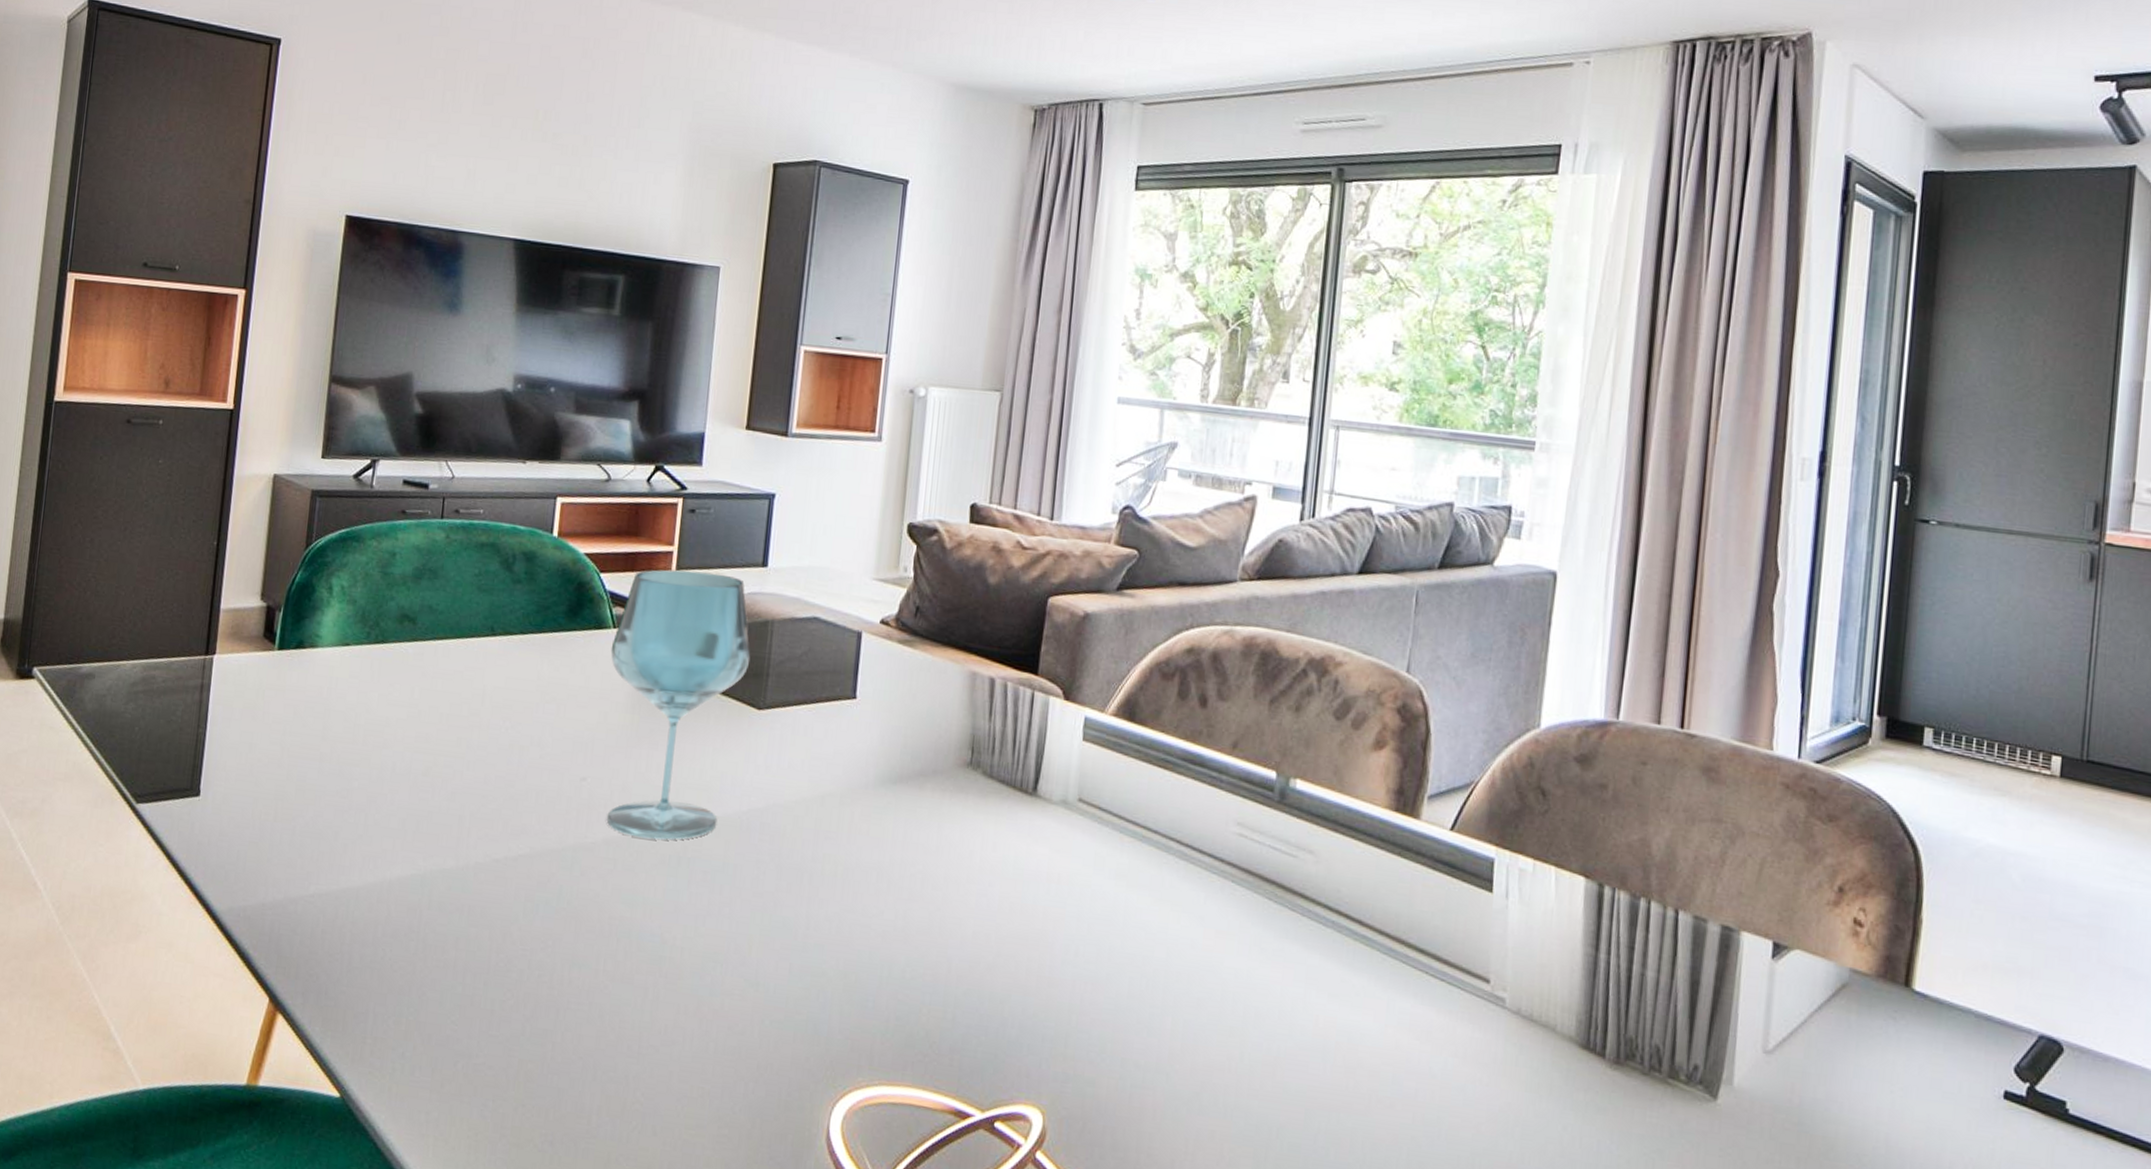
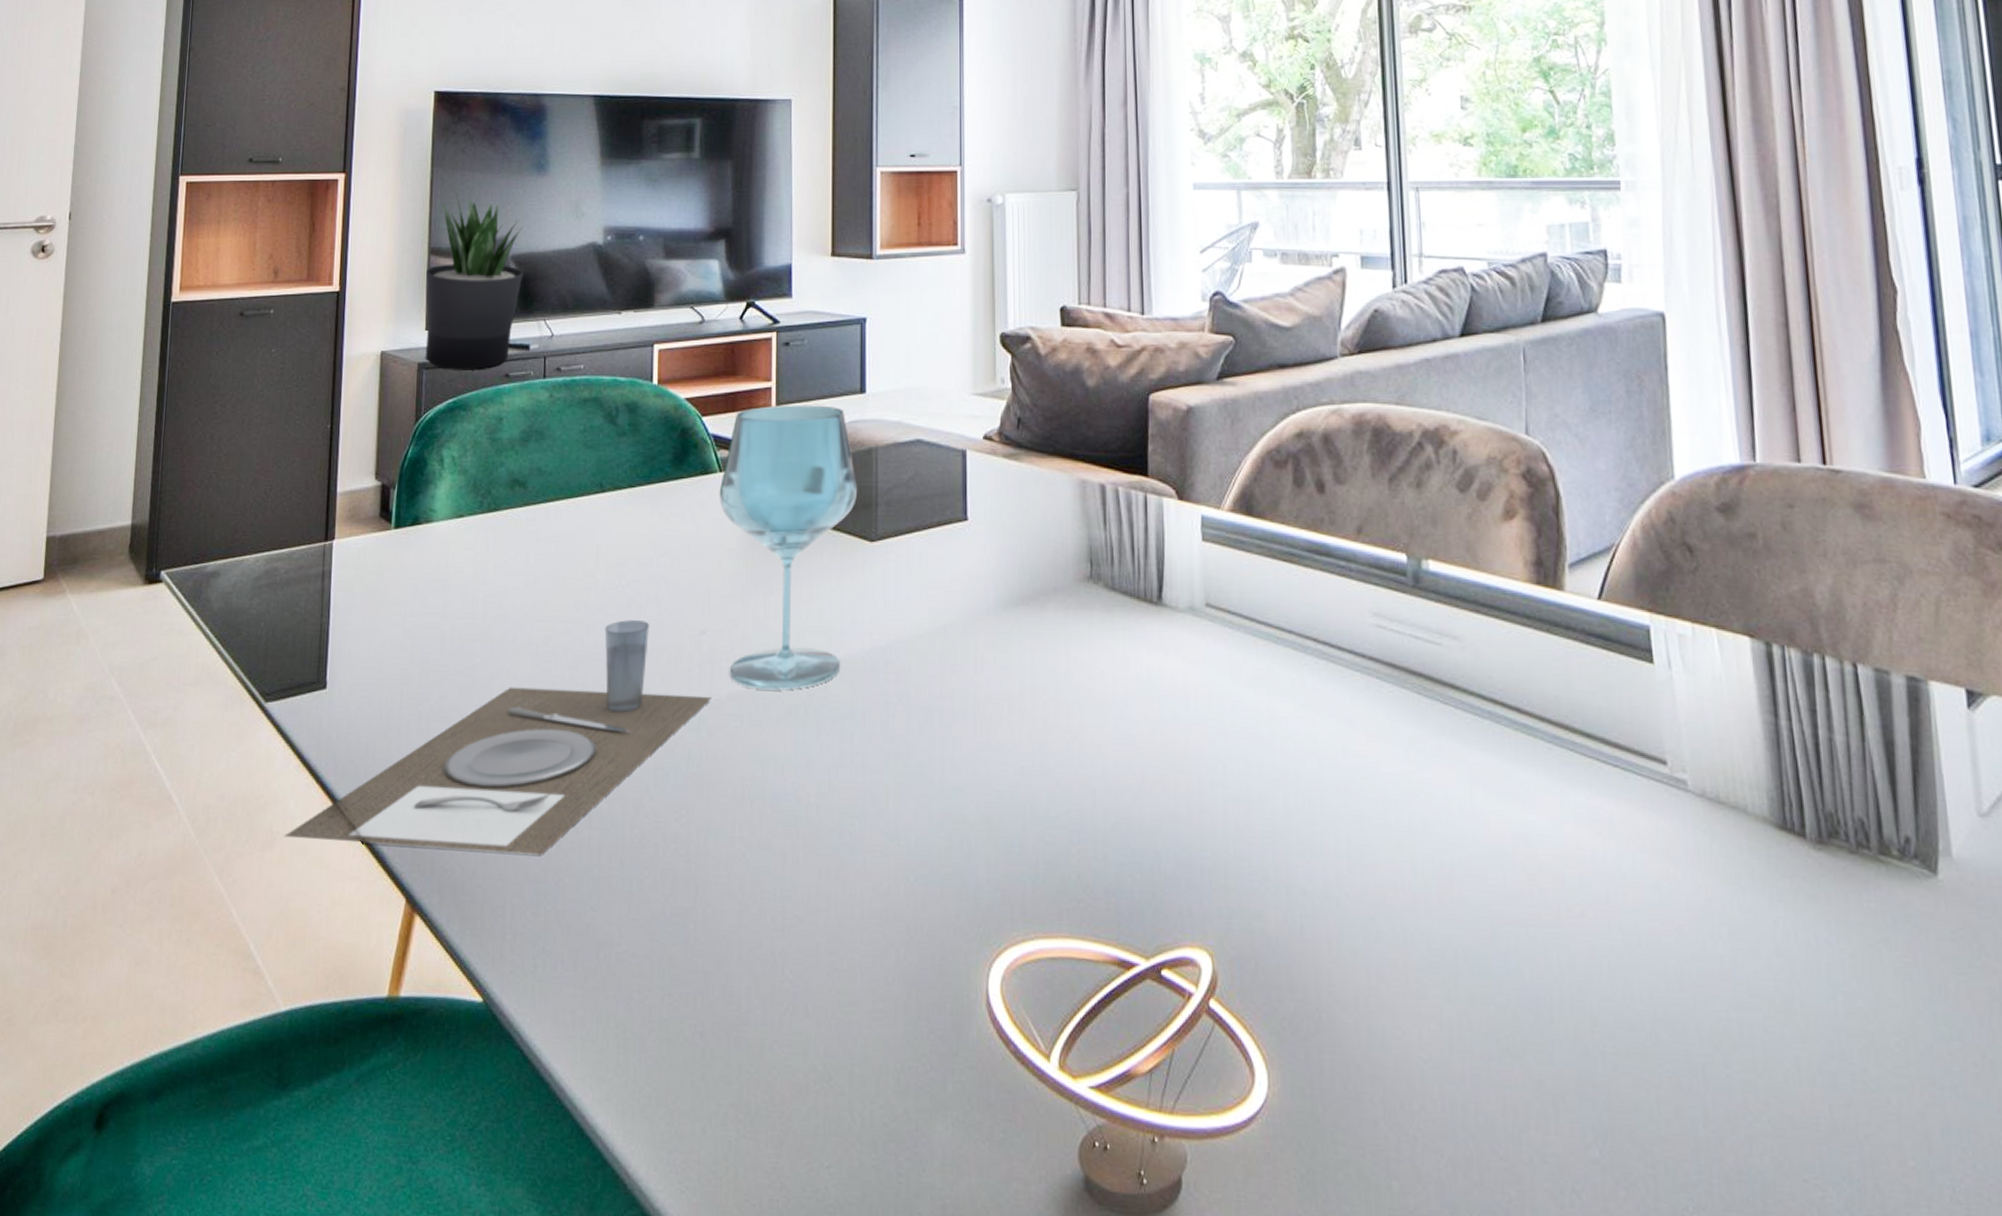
place setting: none [150,759,588,970] -> present [284,620,713,855]
planter: none [319,319,430,503] -> present [425,190,524,370]

